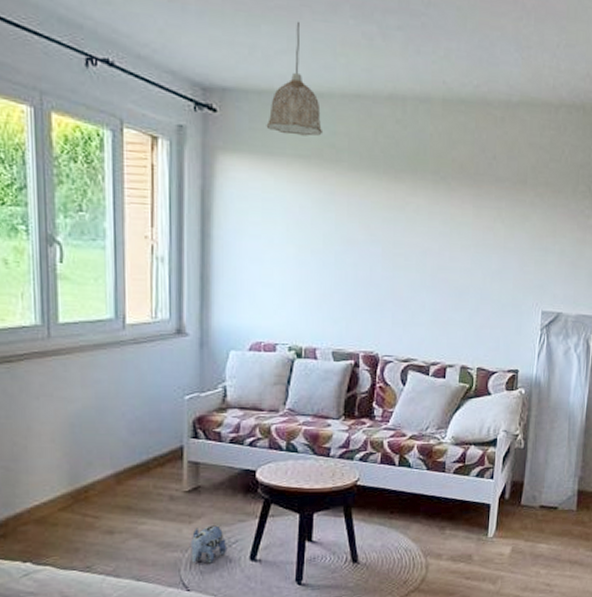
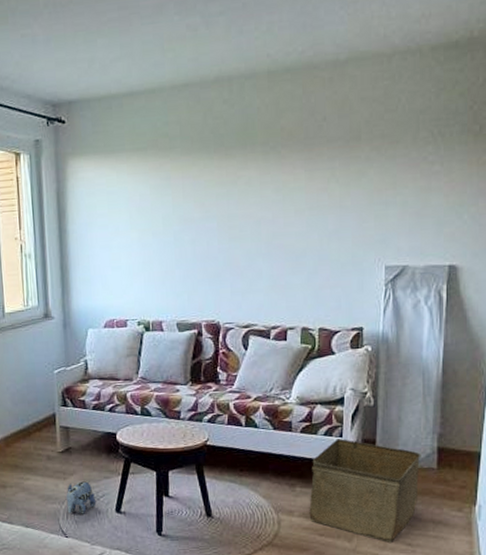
pendant lamp: present [266,21,324,136] -> none [107,28,157,132]
storage bin: none [457,479,563,584] -> present [309,438,421,543]

